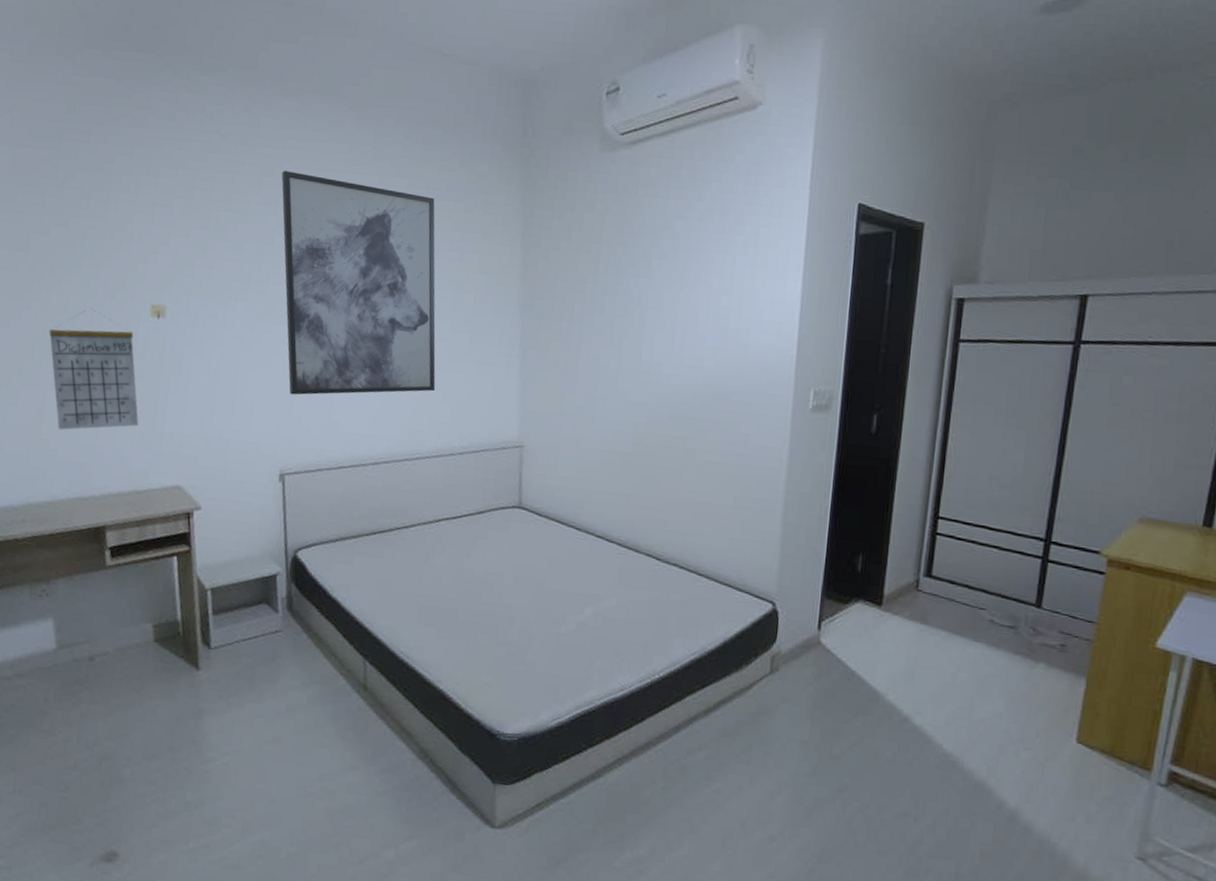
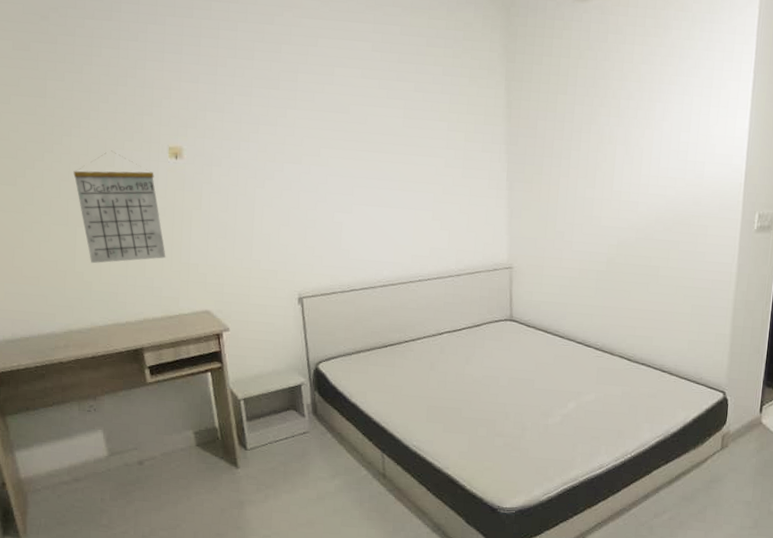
wall art: present [281,171,436,395] -> none [282,19,434,227]

